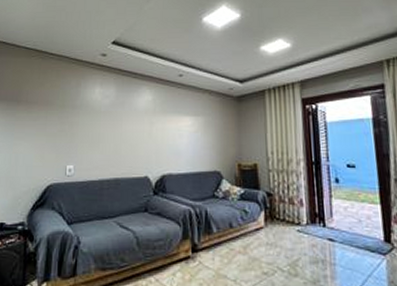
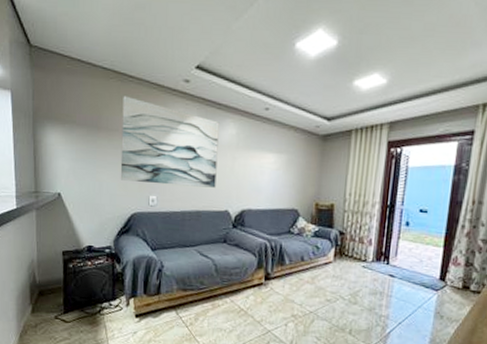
wall art: none [37,71,136,154] -> present [120,95,220,188]

